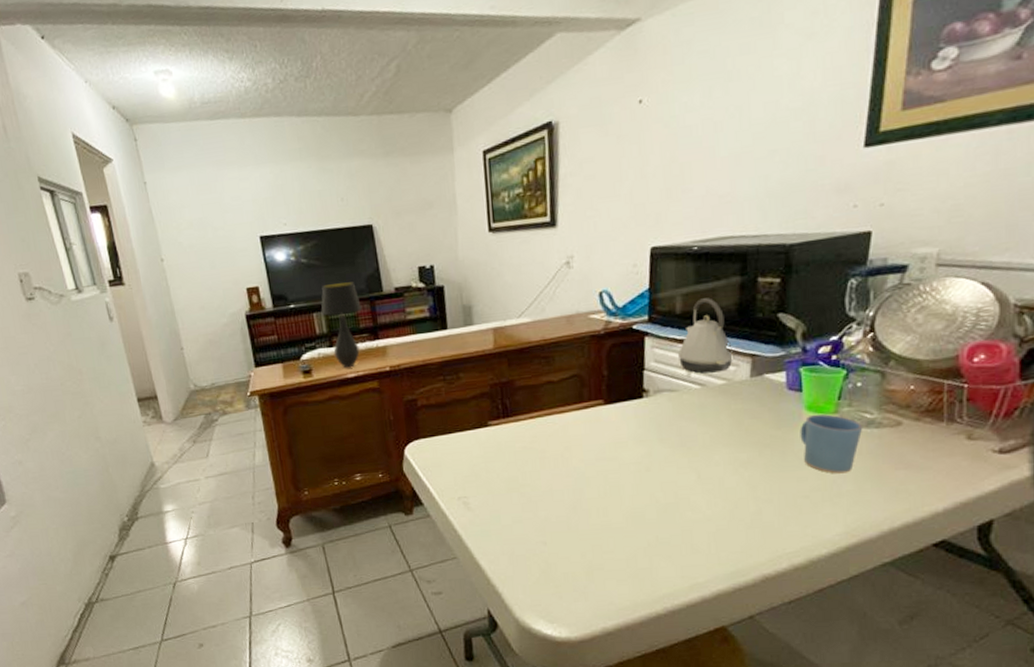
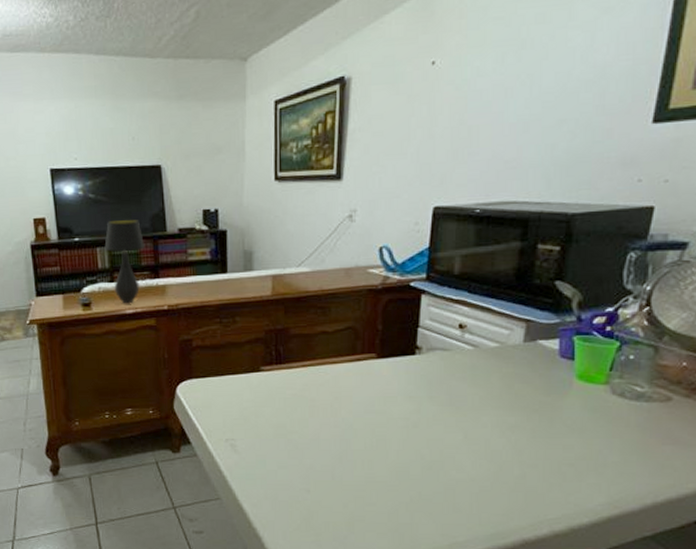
kettle: present [677,297,734,373] -> none [452,260,509,335]
mug: present [800,414,863,474] -> none [569,384,633,444]

